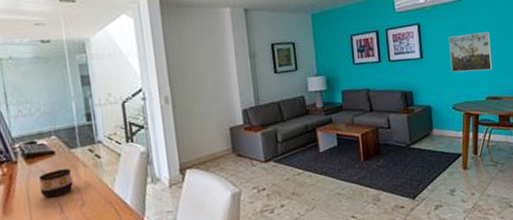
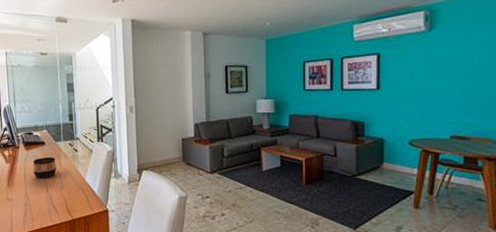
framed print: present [448,31,493,73] -> none [411,66,463,108]

